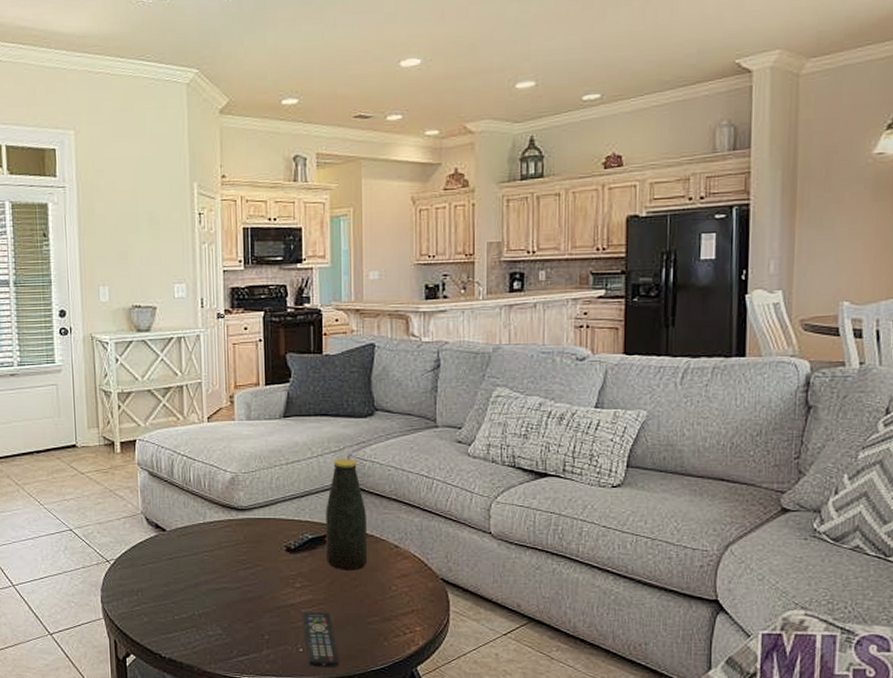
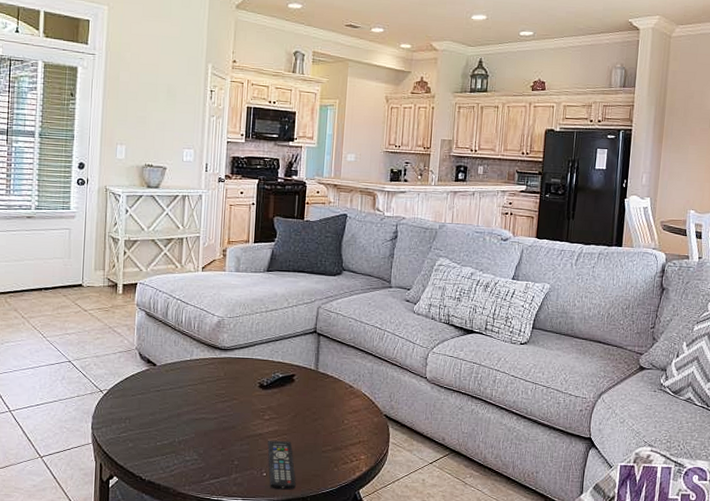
bottle: present [326,459,367,571] -> none [293,309,329,406]

